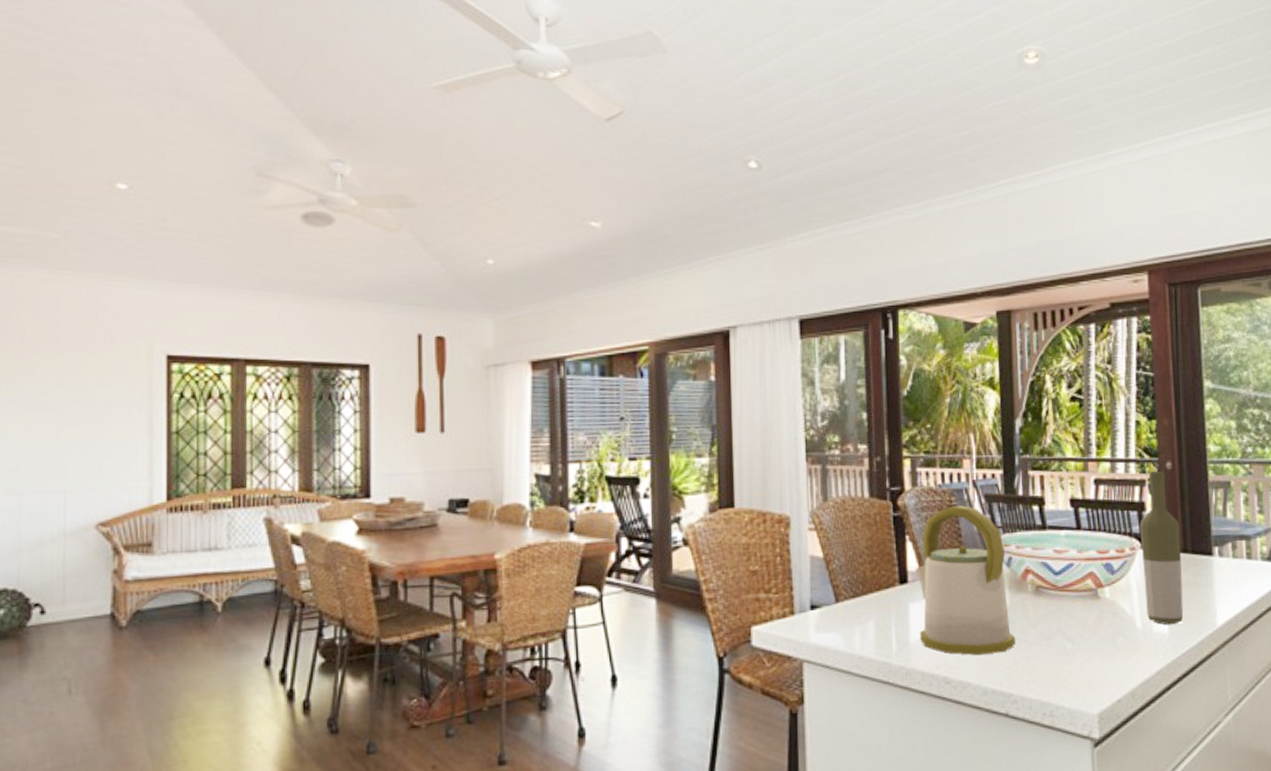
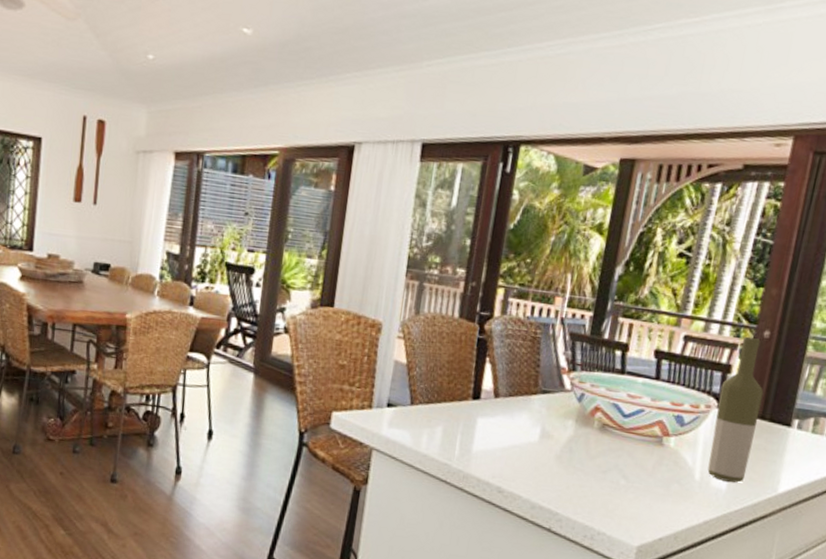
kettle: present [915,505,1015,656] -> none [482,338,579,476]

